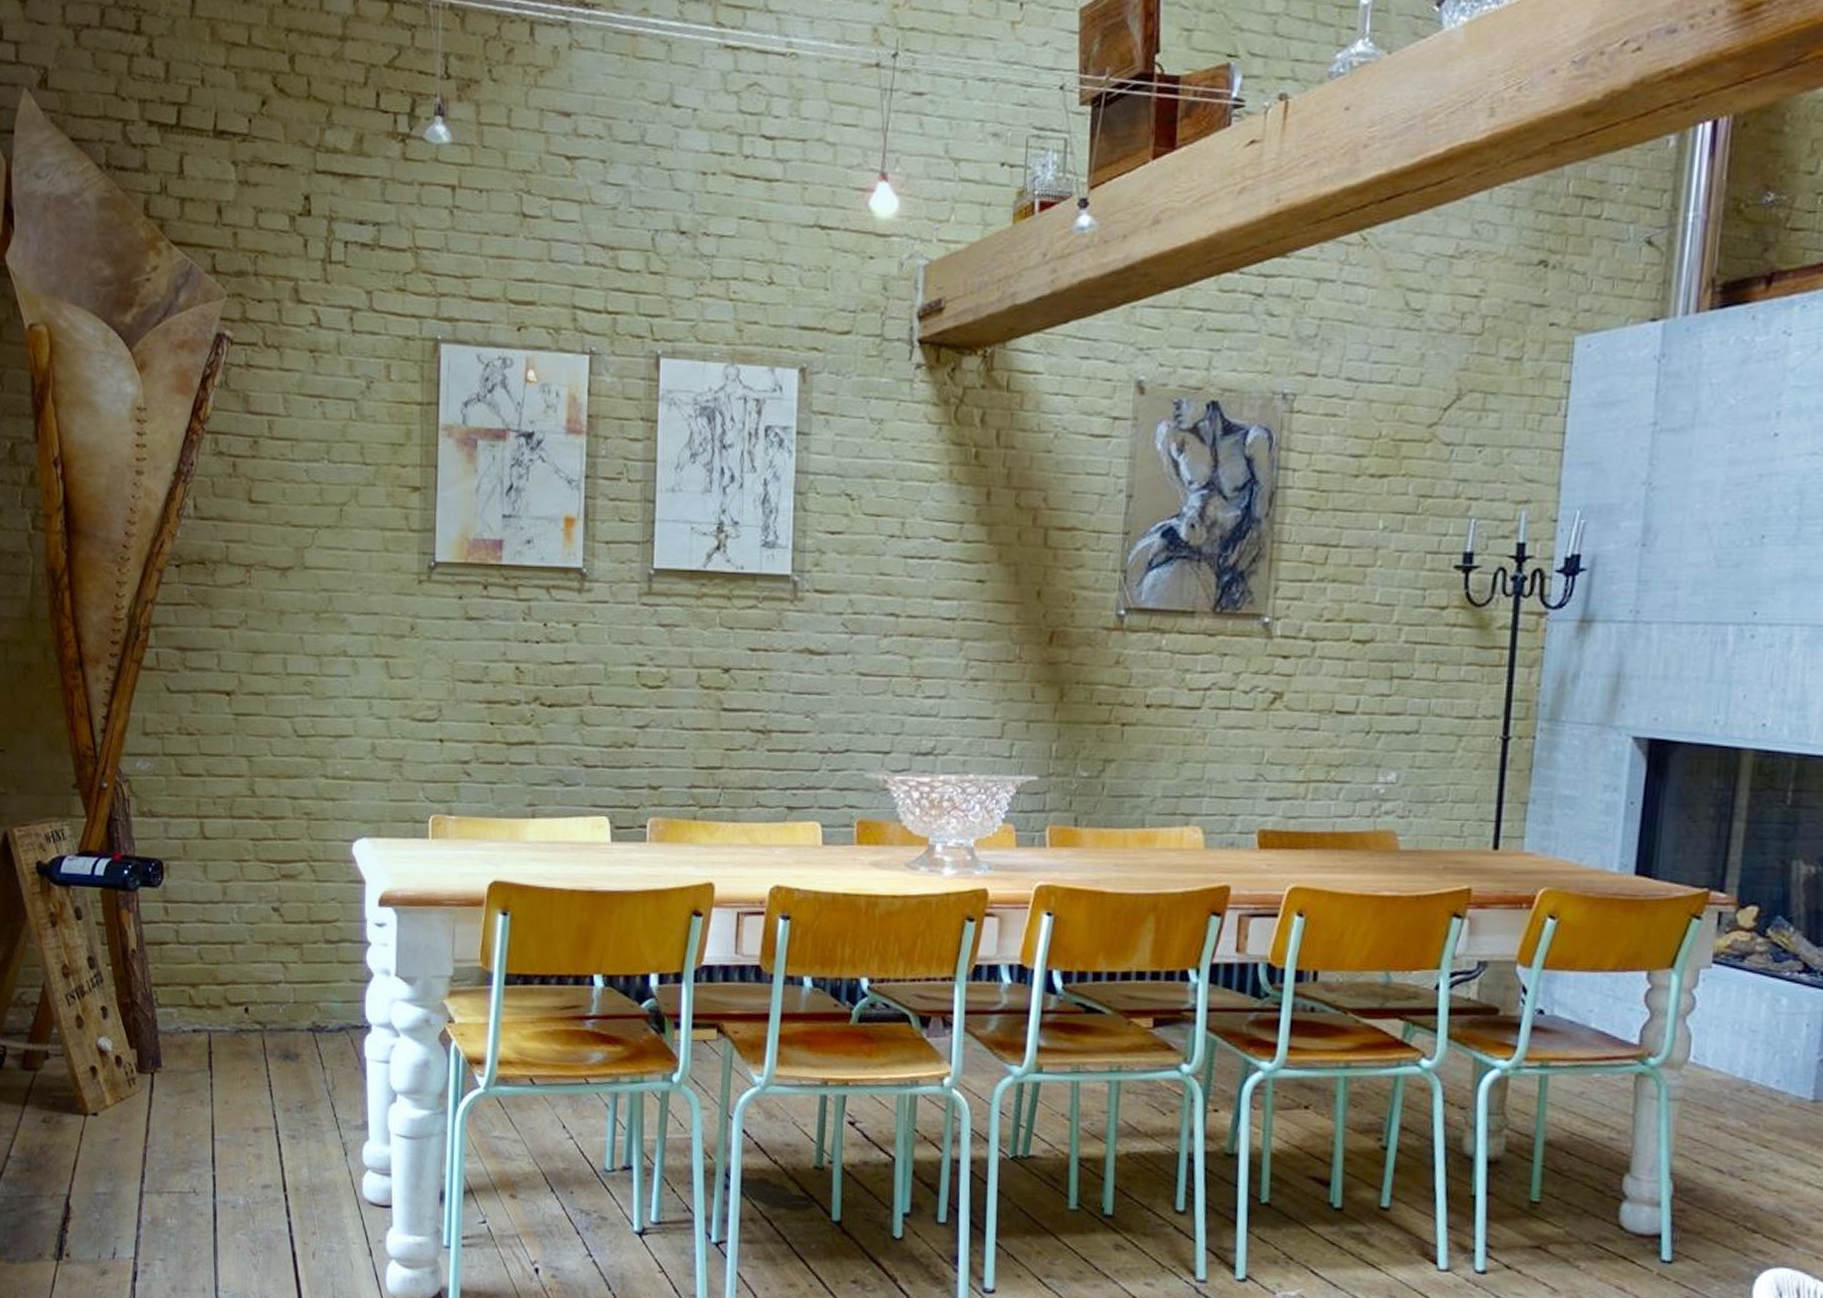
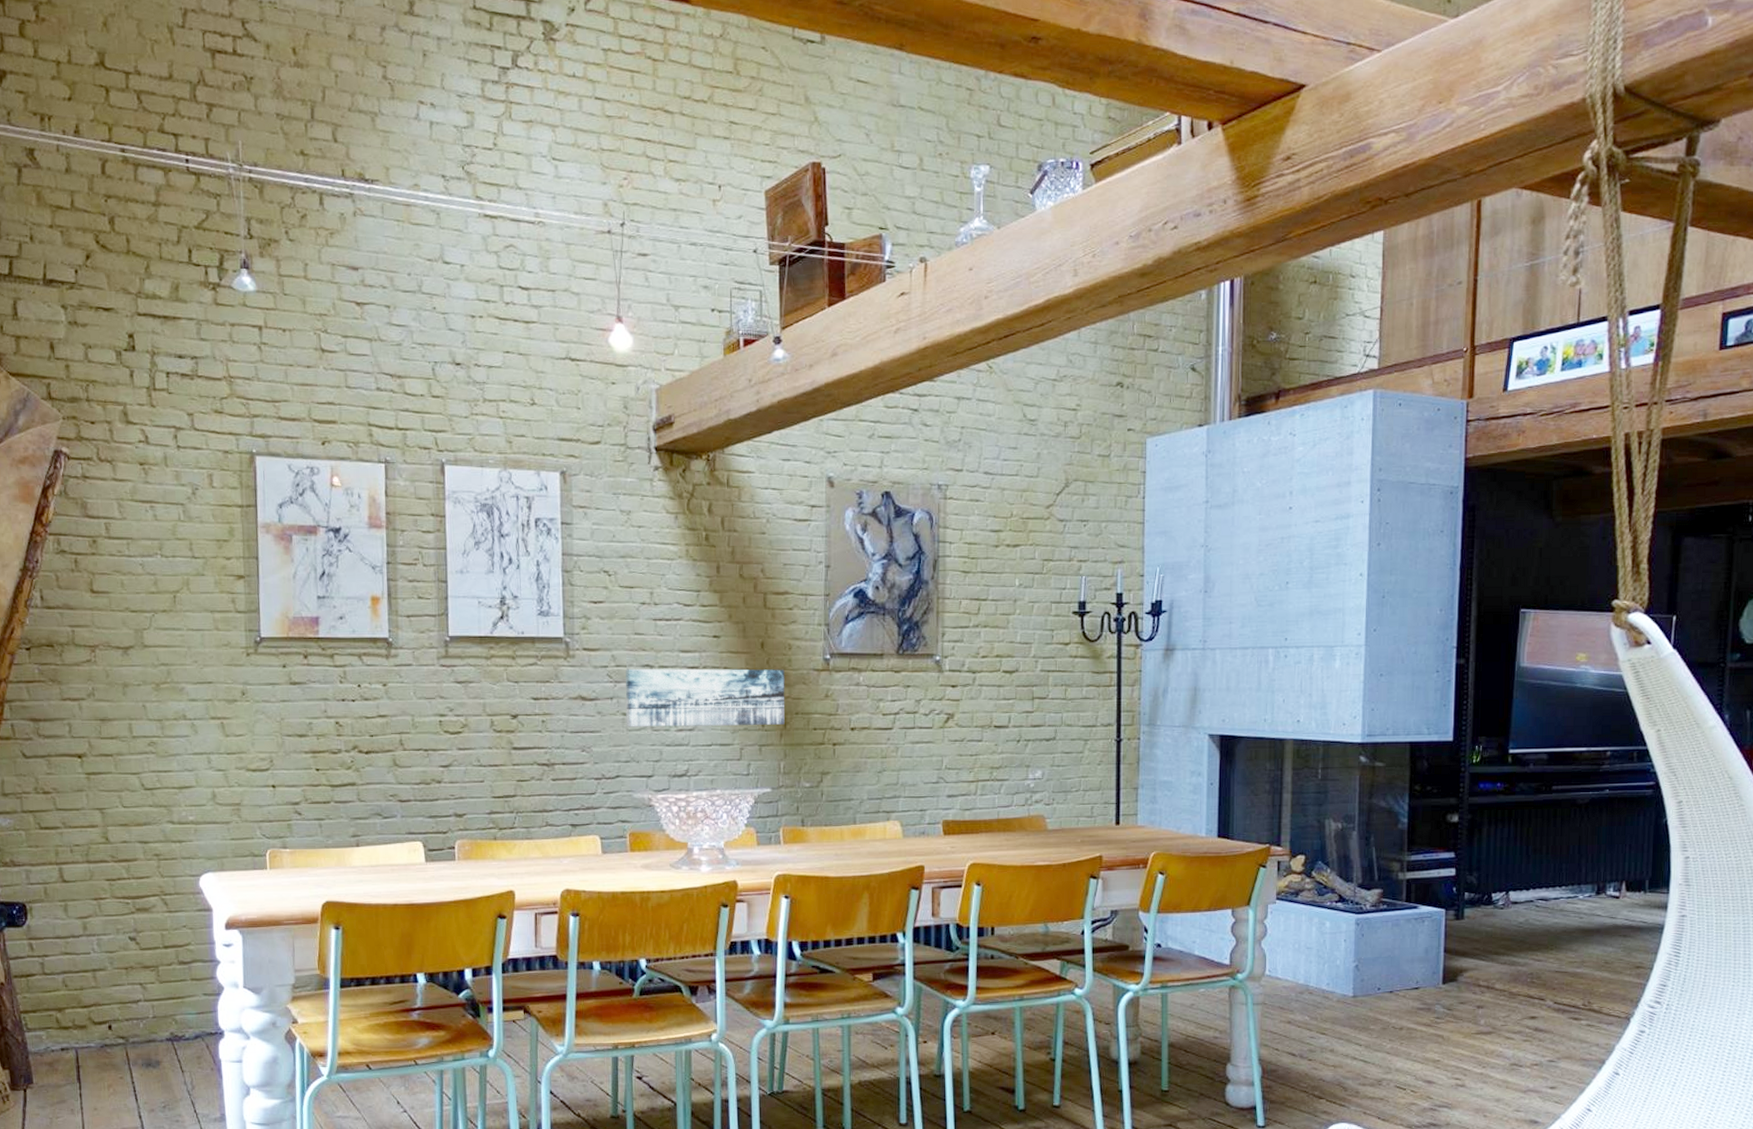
wall art: none [862,617,1065,696] -> present [625,668,785,727]

